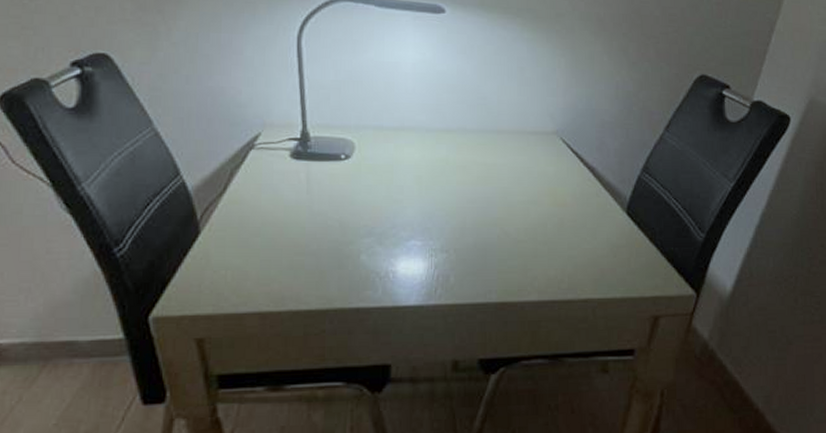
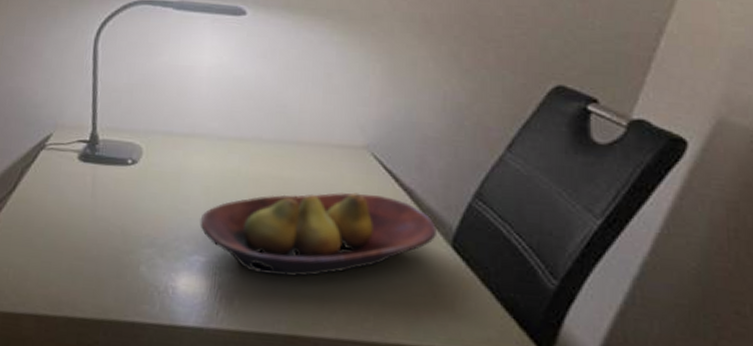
fruit bowl: none [414,173,615,252] -> present [200,192,438,277]

